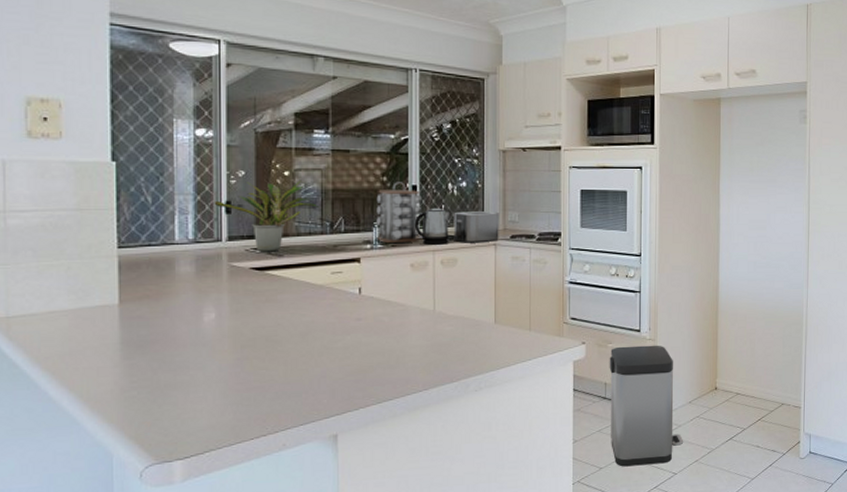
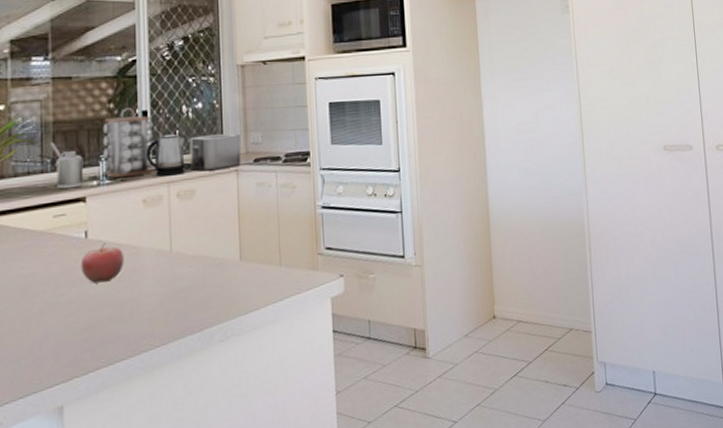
soap dispenser: none [329,207,359,250] -> present [50,142,84,190]
fruit: none [355,299,392,333] -> present [80,243,124,283]
pedal bin: present [609,345,684,467] -> none [371,271,463,419]

